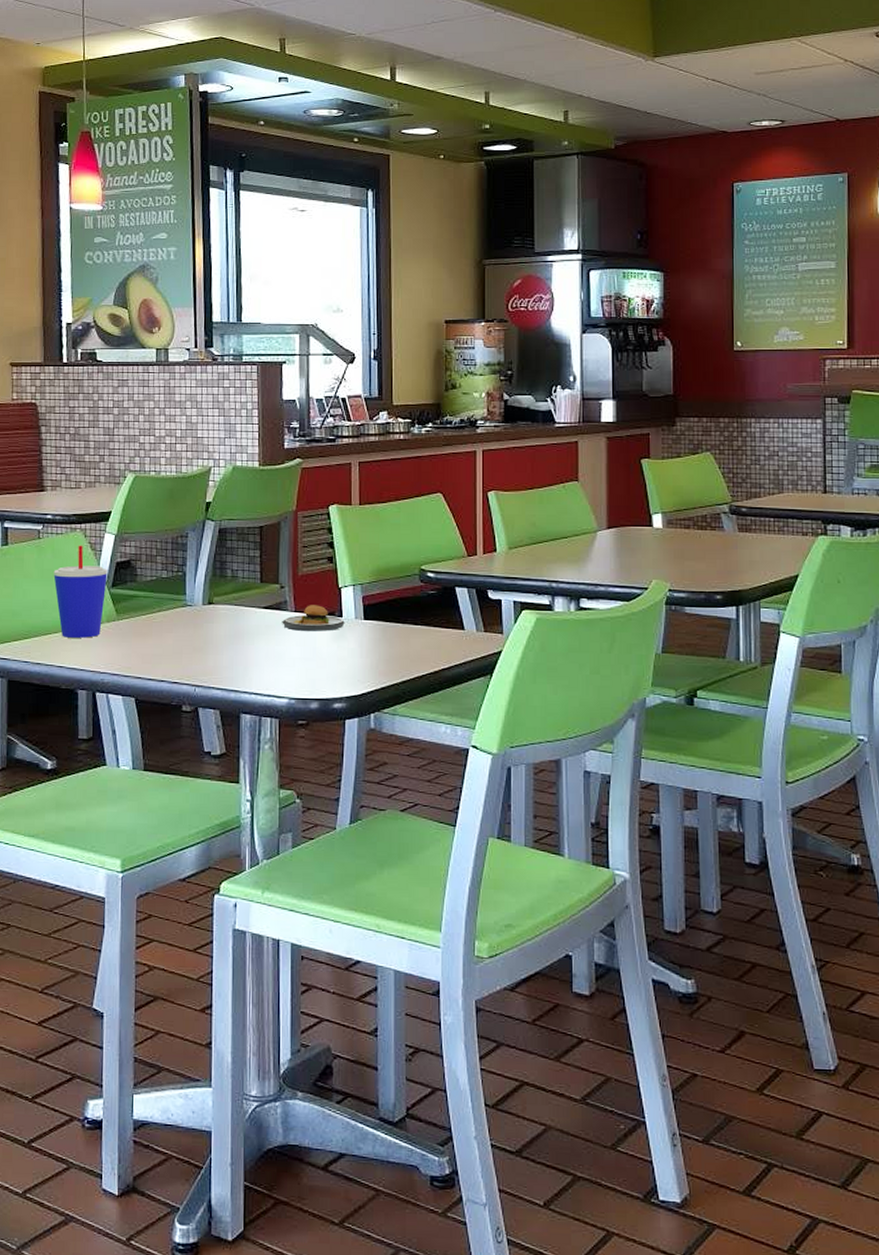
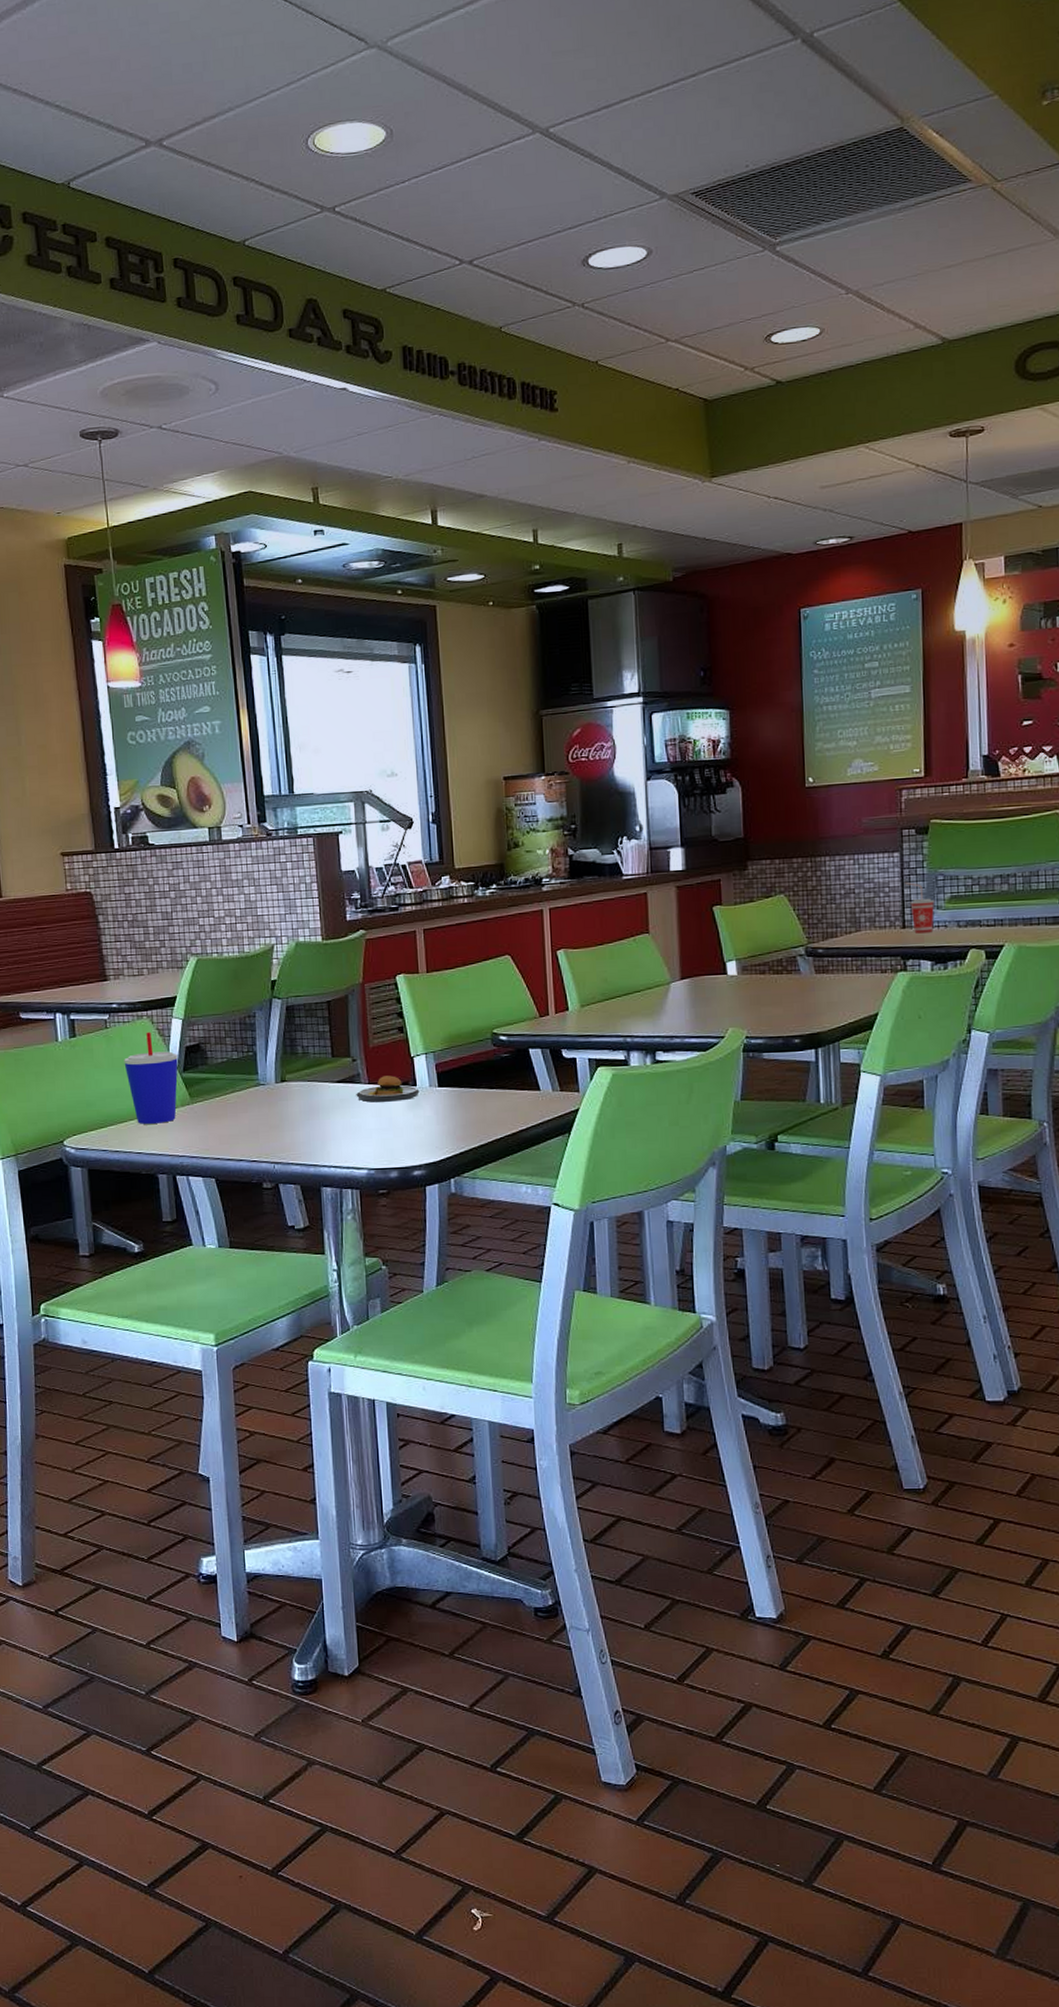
beverage cup: none [826,448,856,499] -> present [903,881,935,934]

